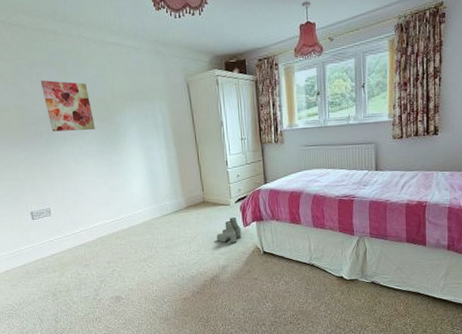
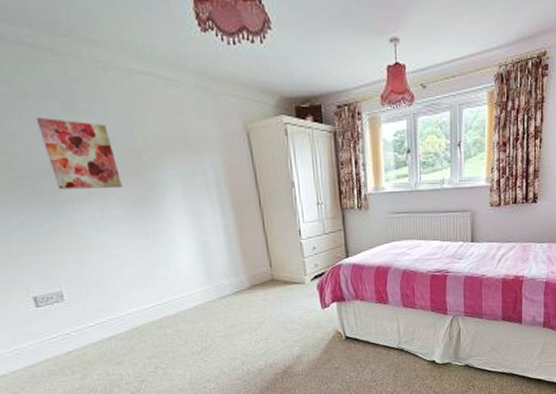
boots: present [216,217,242,243] -> none [288,298,320,328]

